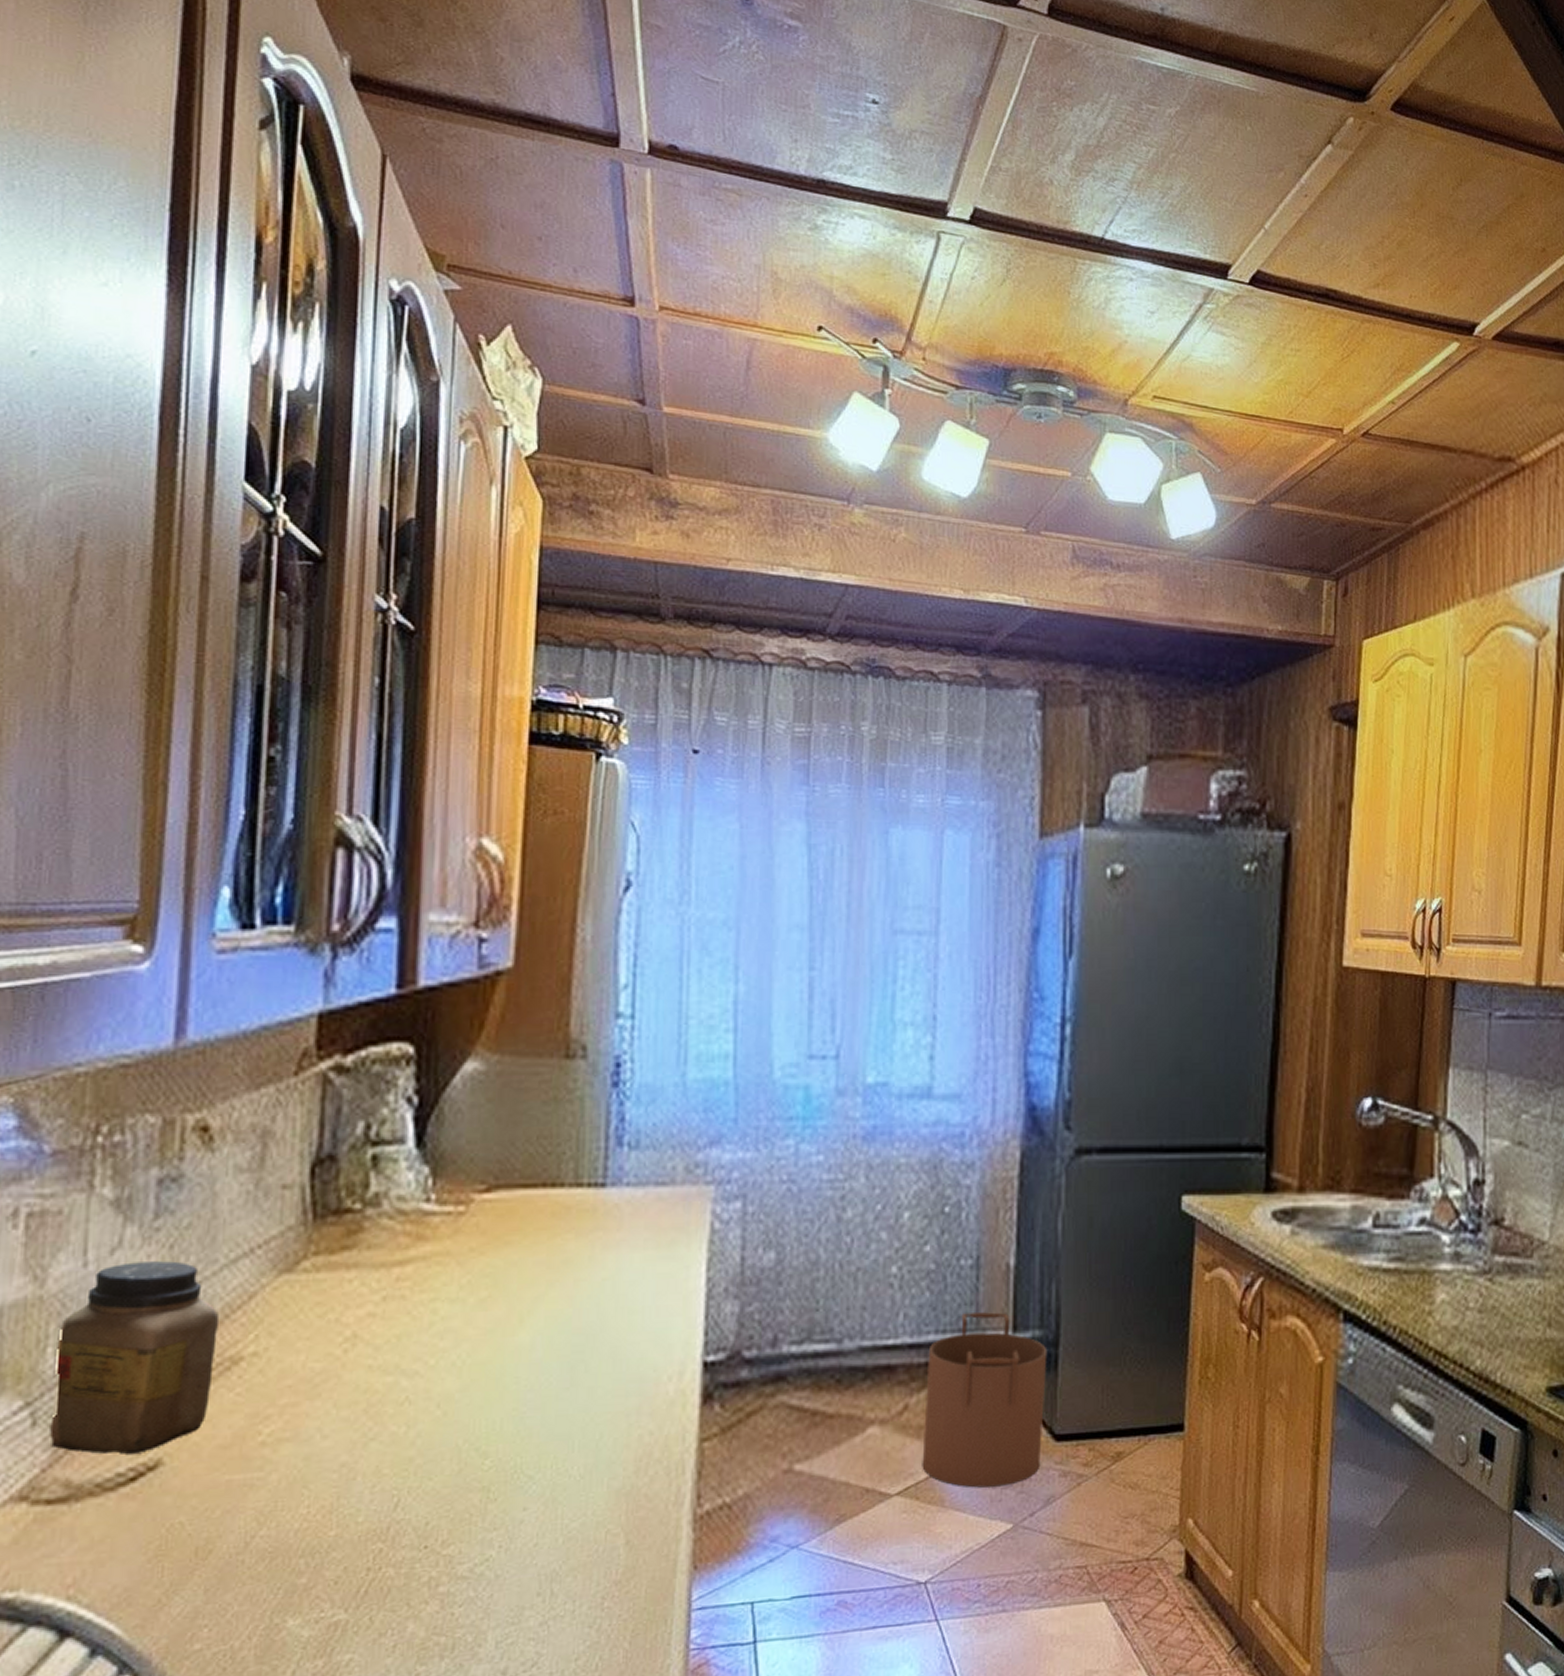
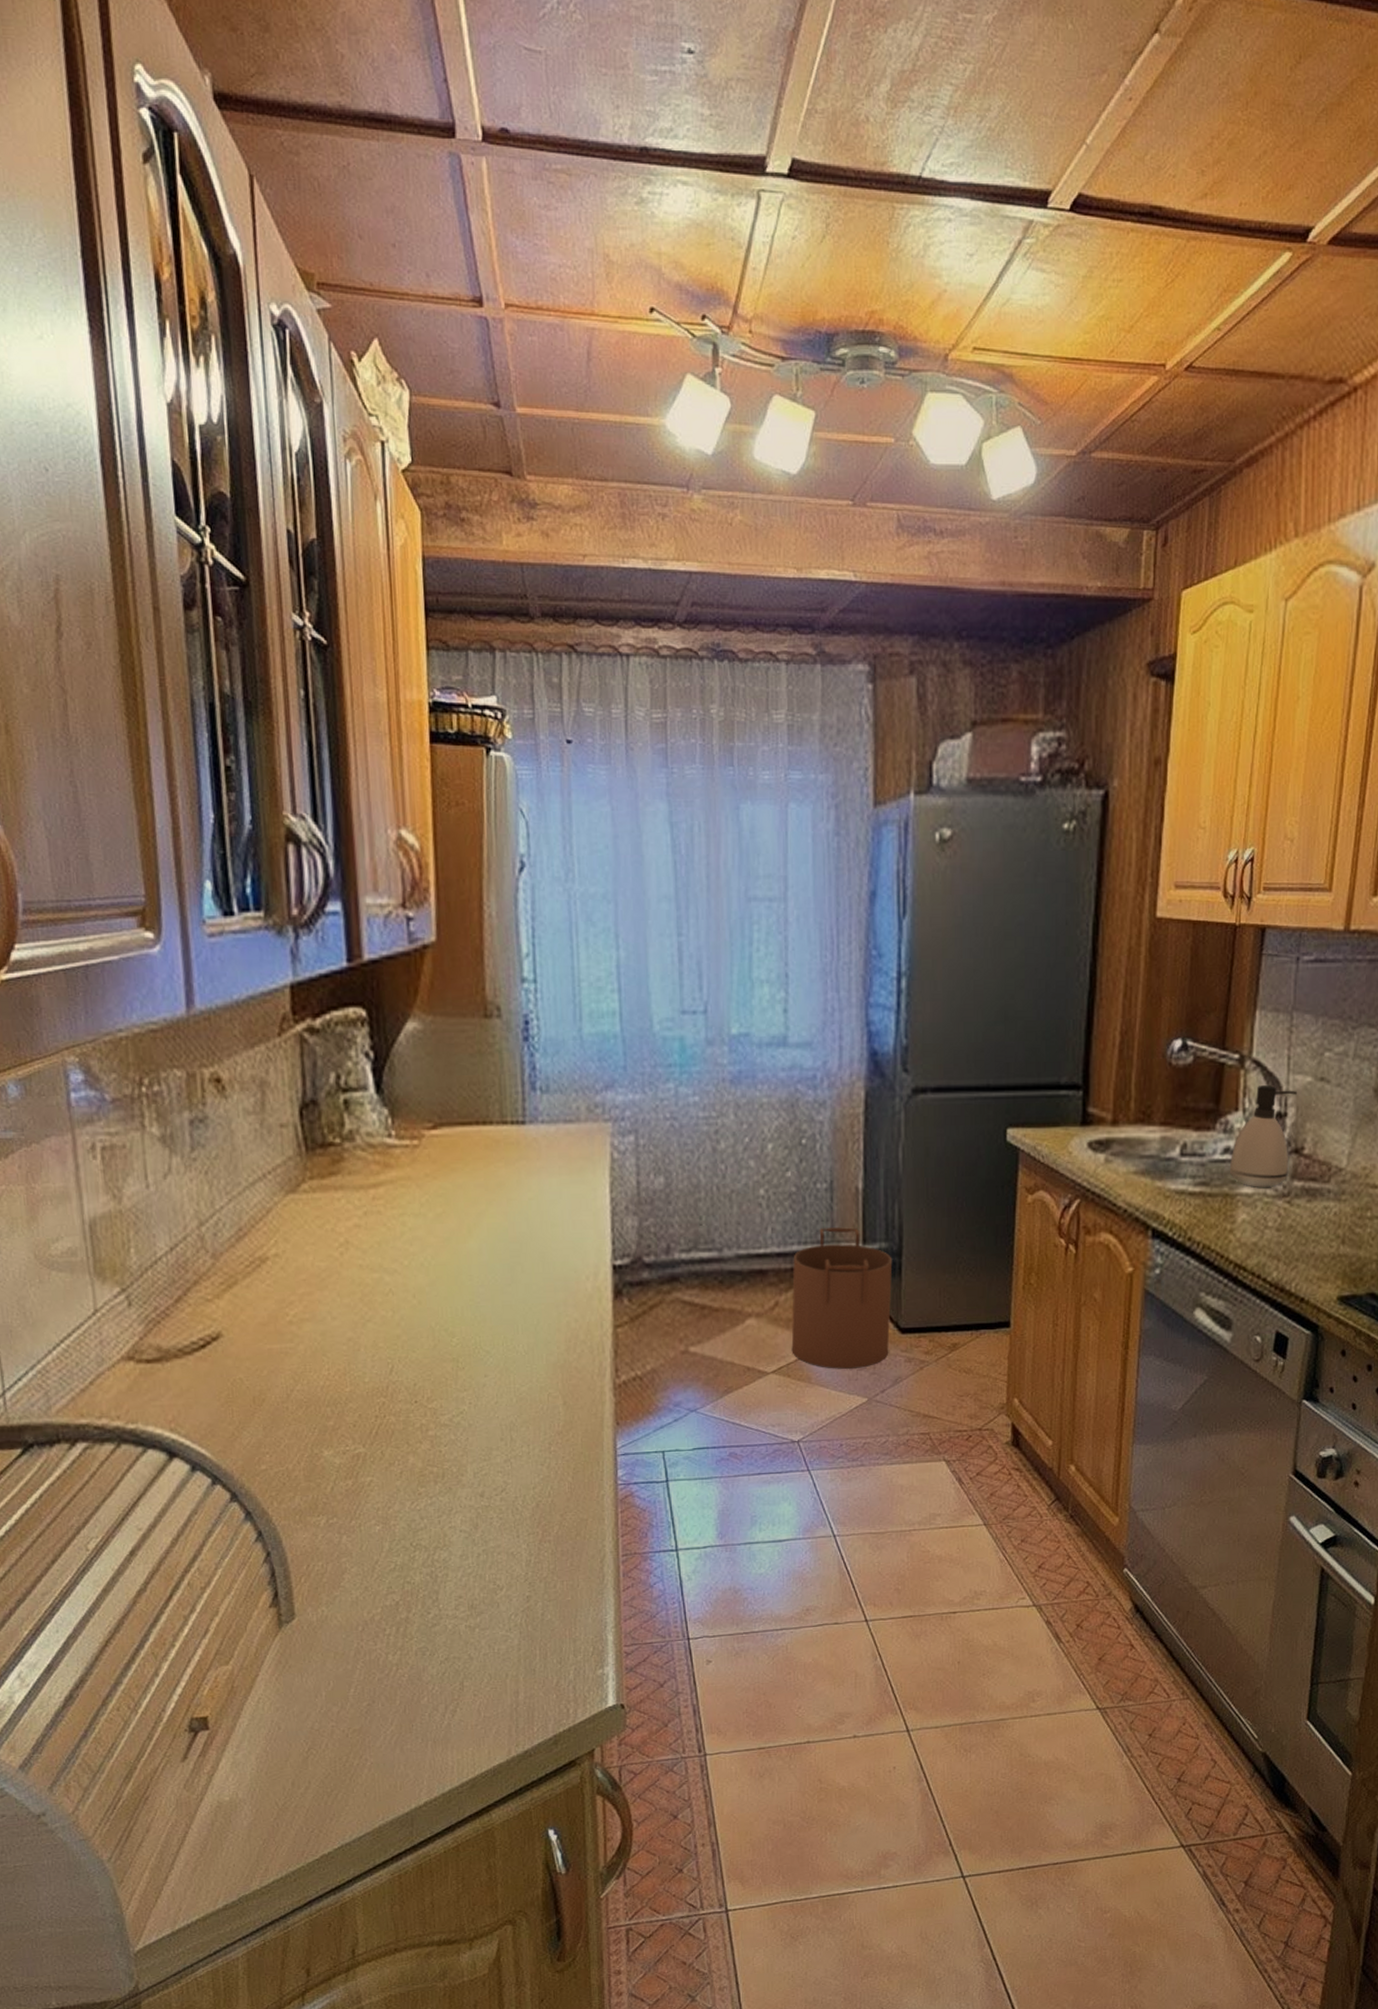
jar: present [50,1261,220,1454] -> none [136,1184,249,1328]
soap dispenser: none [1426,1148,1495,1263] -> present [1229,1084,1298,1187]

